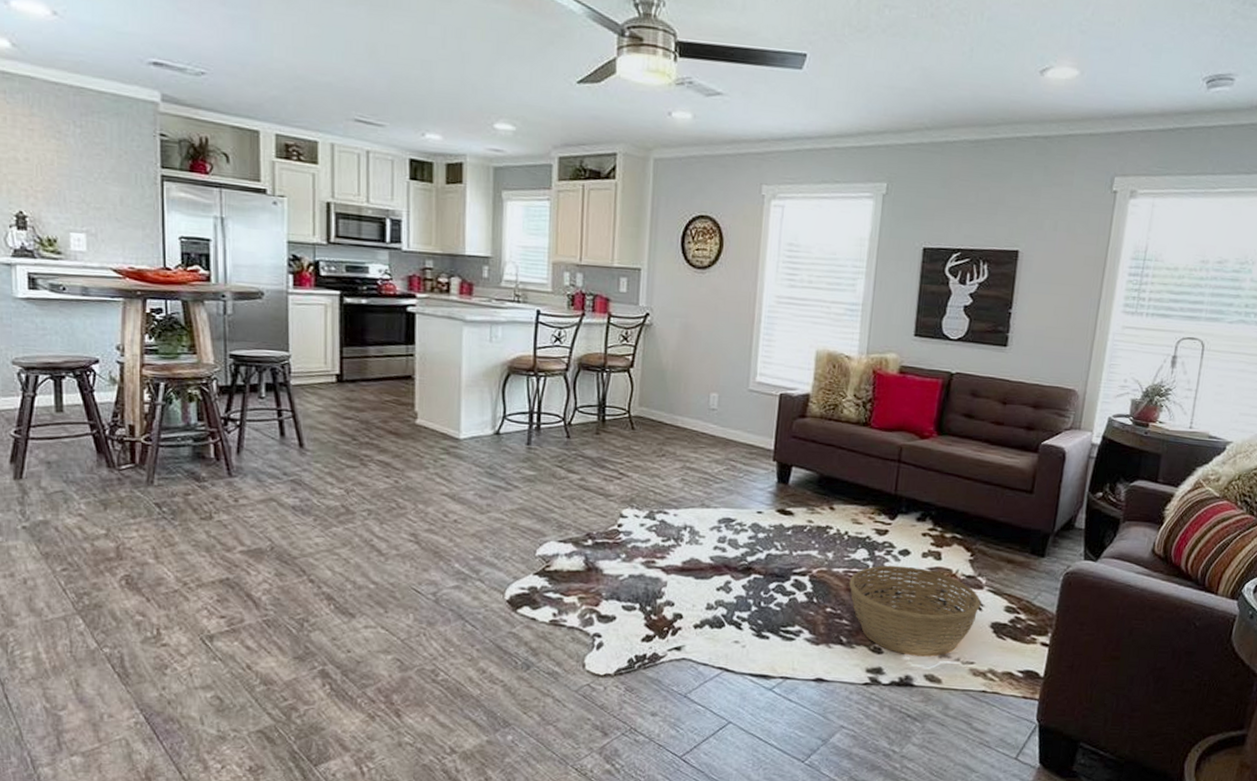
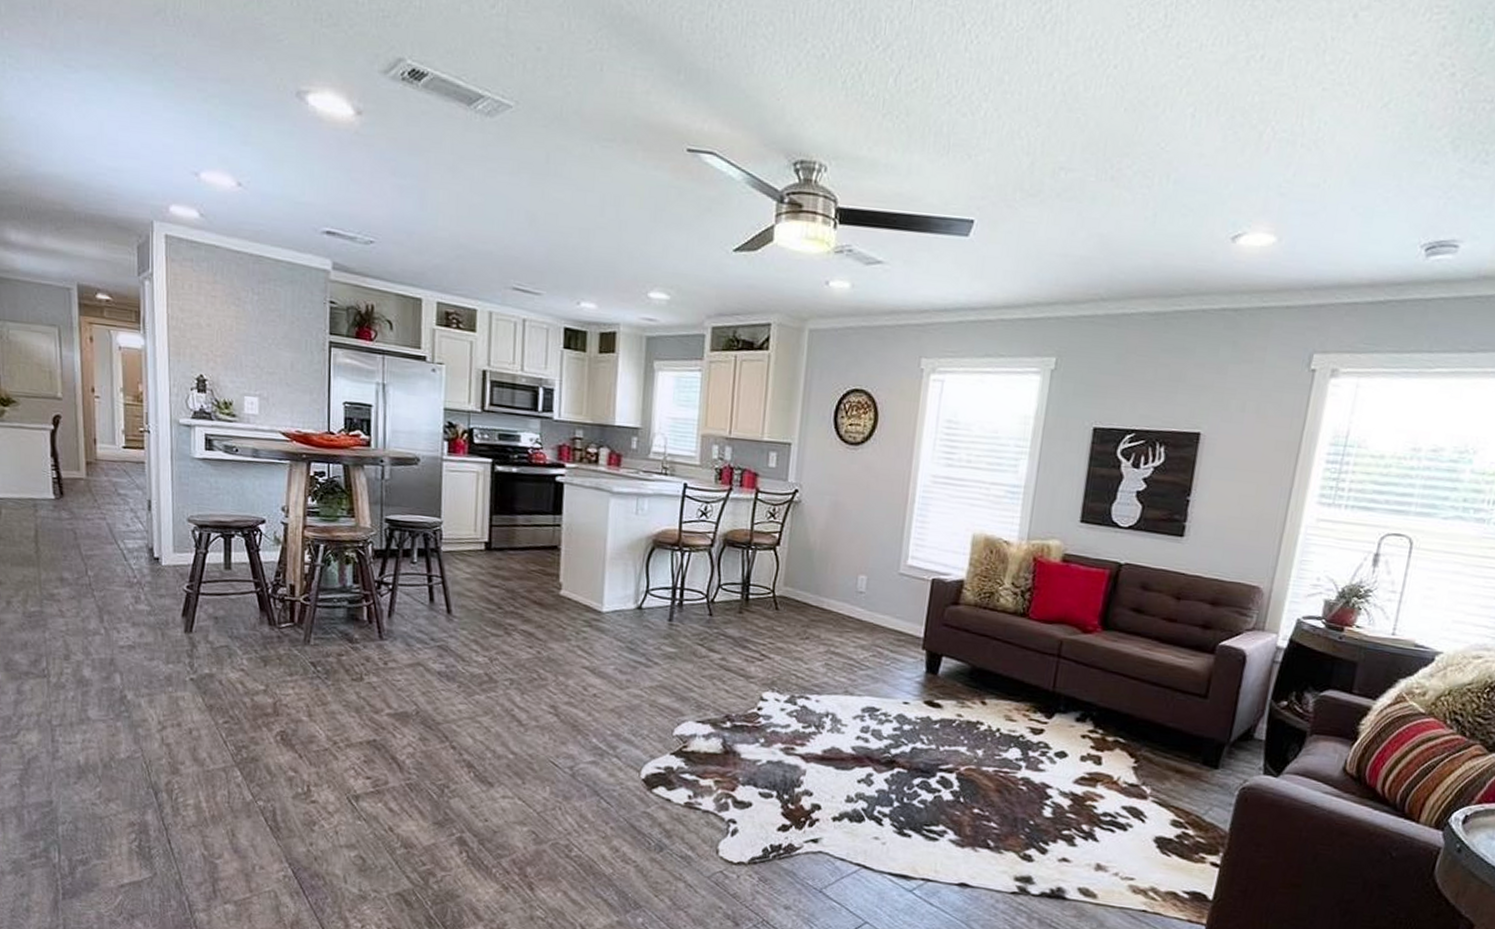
basket: present [849,565,981,657] -> none [999,767,1144,870]

